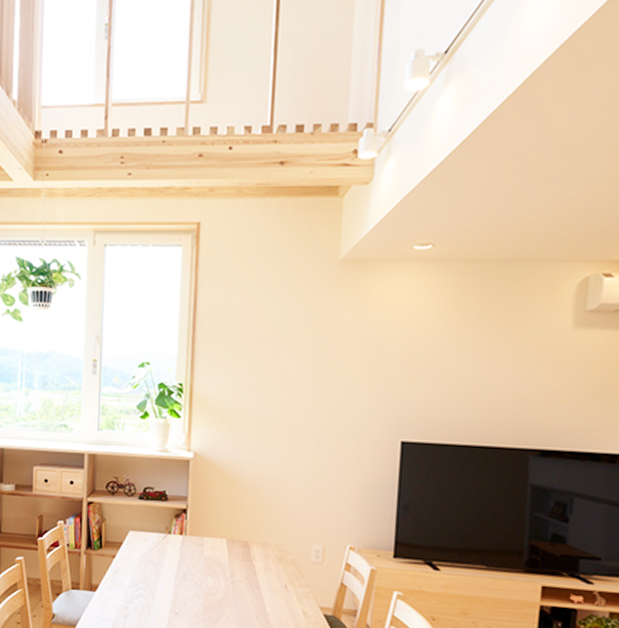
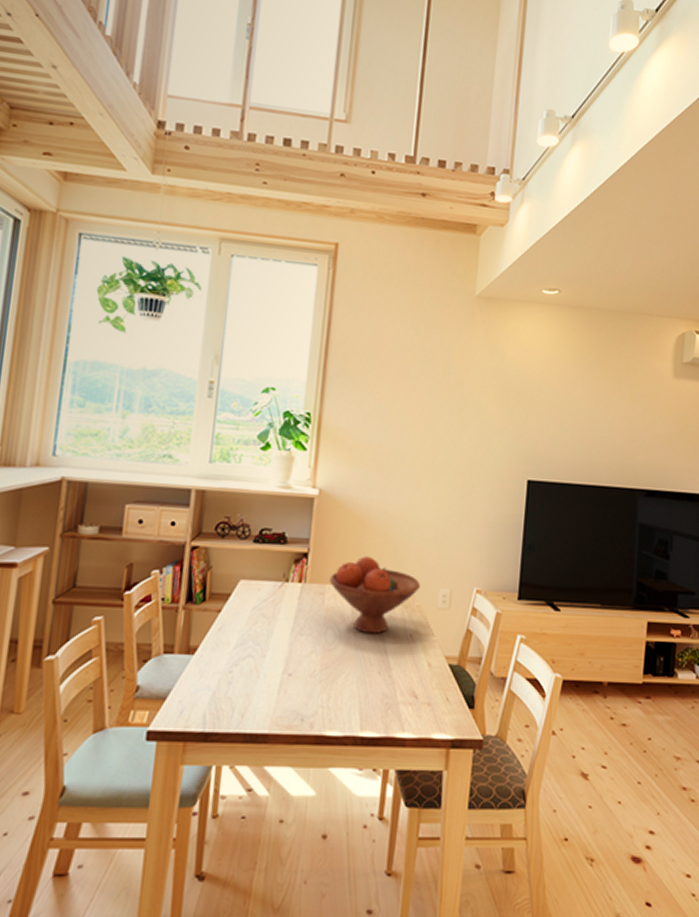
fruit bowl: none [207,512,293,583] -> present [329,556,421,634]

